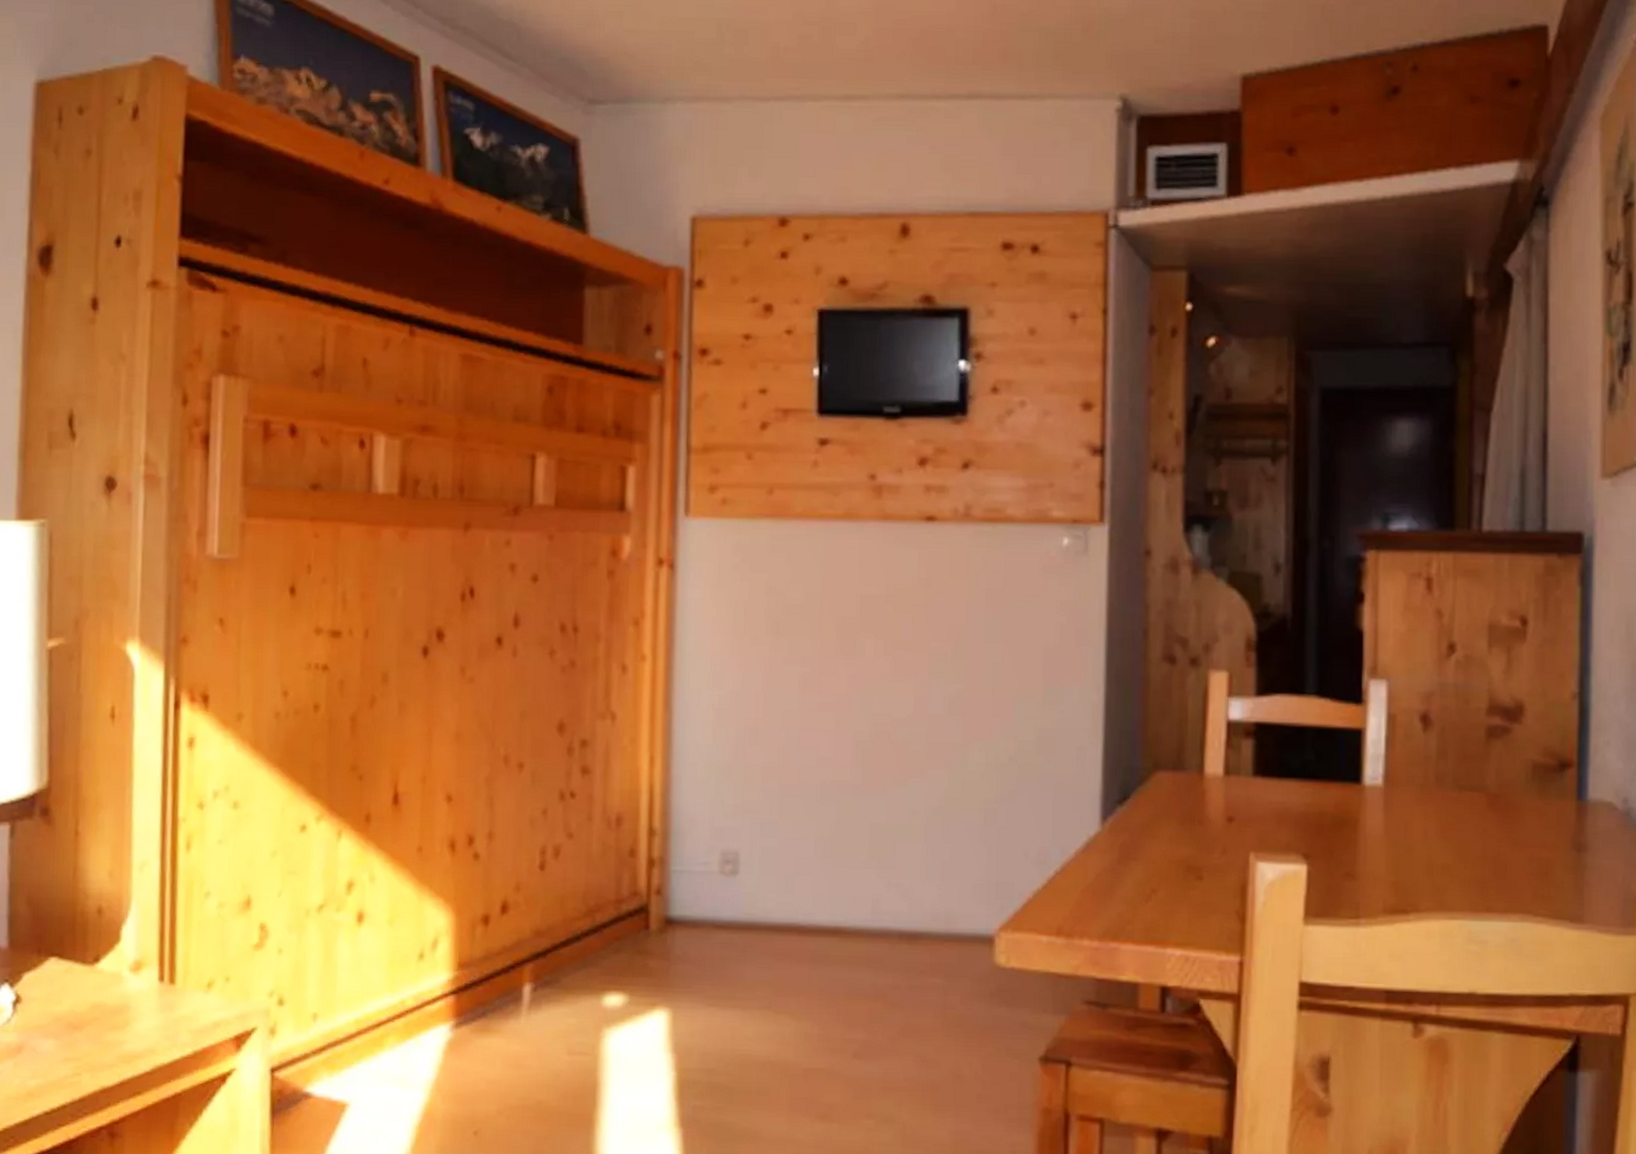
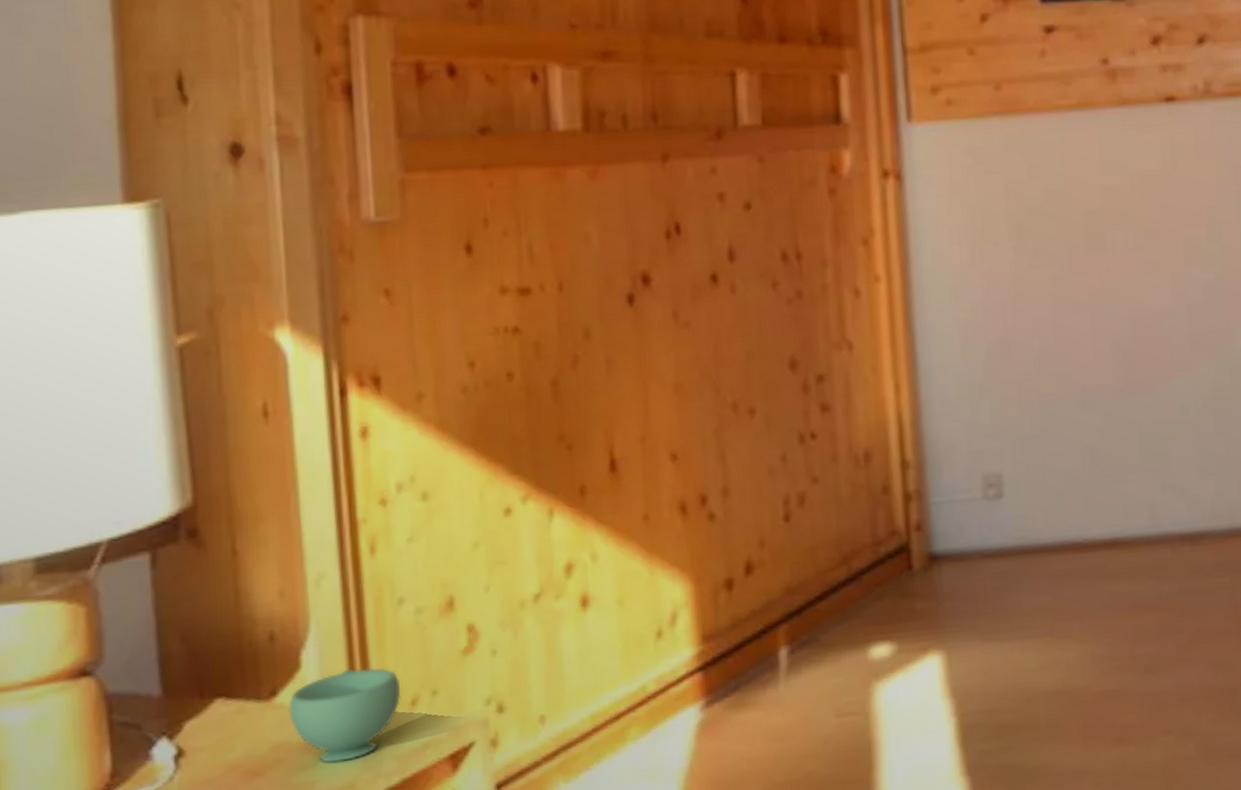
bowl: none [107,947,201,1028] -> present [288,667,402,763]

